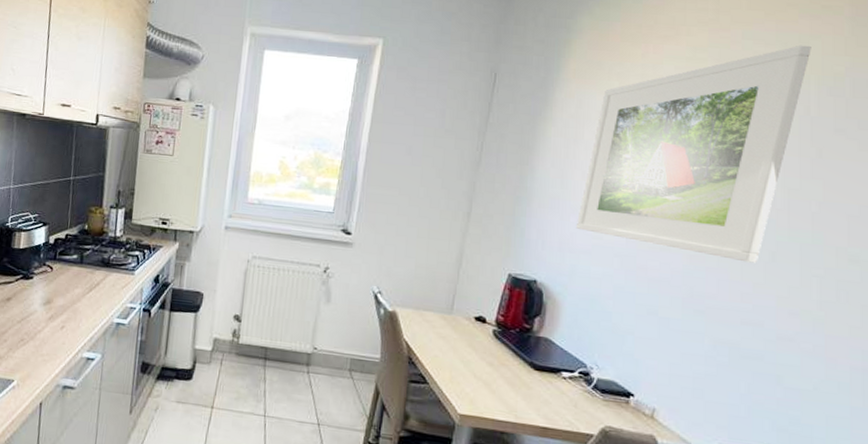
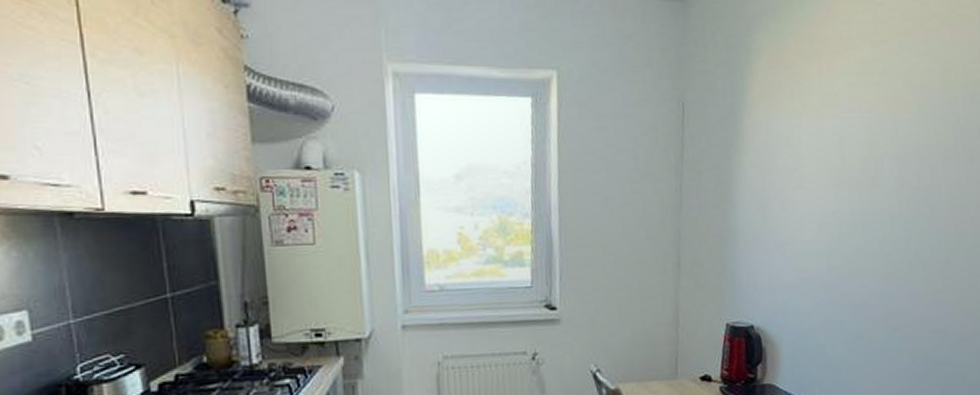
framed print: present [575,45,811,263] -> none [781,54,954,273]

